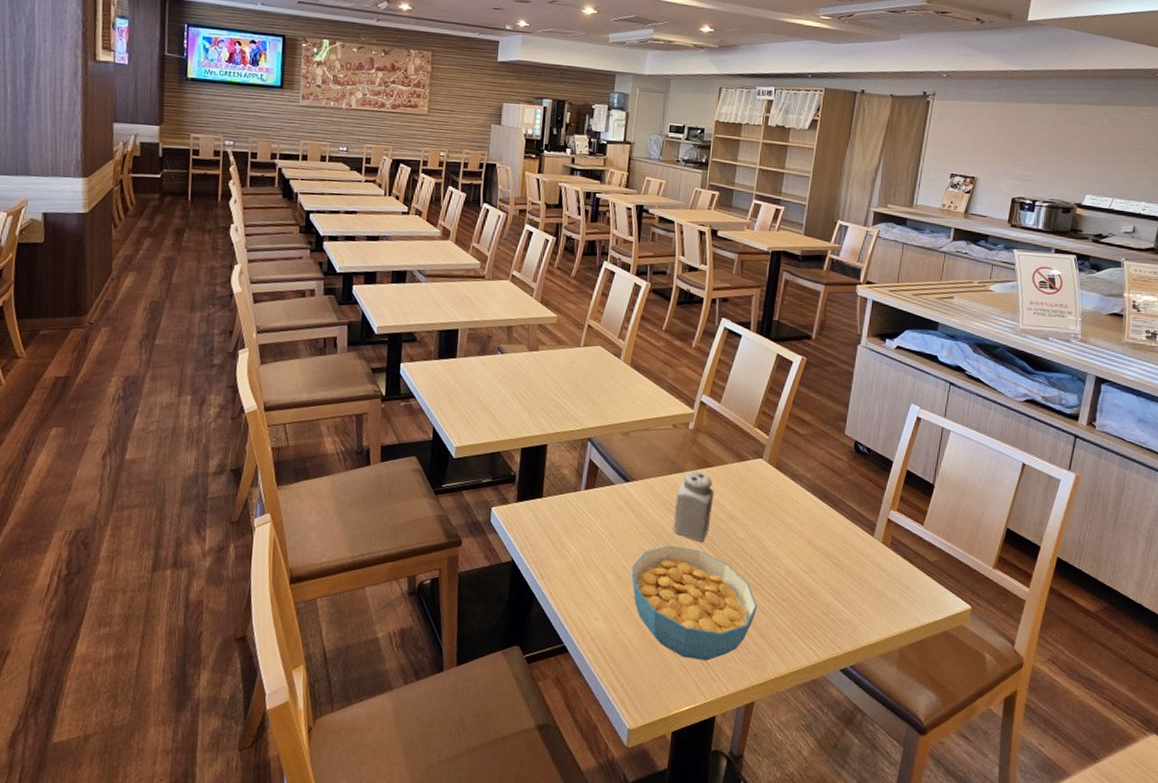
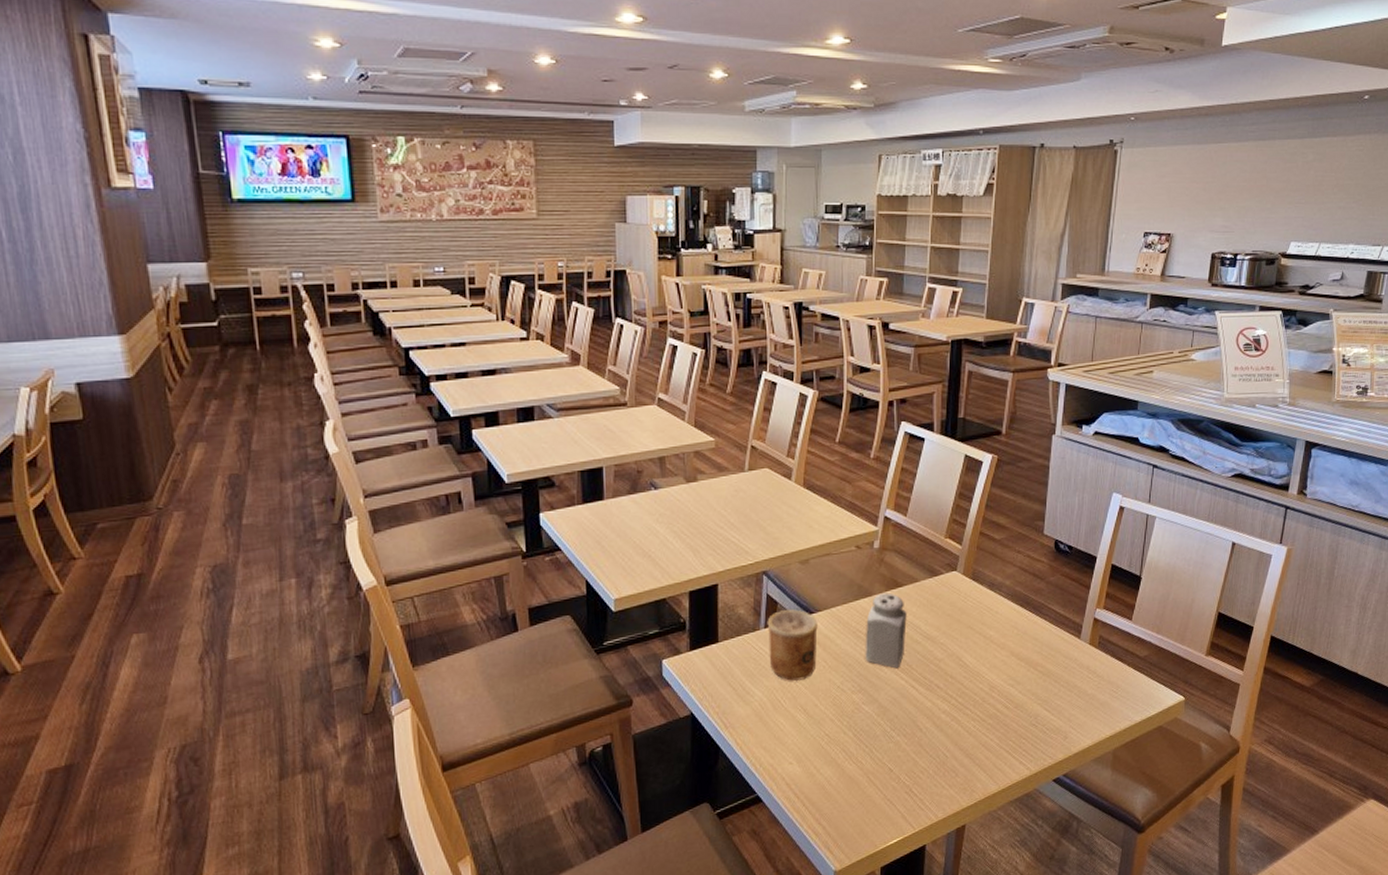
cup: none [586,475,633,542] -> present [767,609,818,681]
cereal bowl: present [632,545,758,661] -> none [824,675,962,791]

